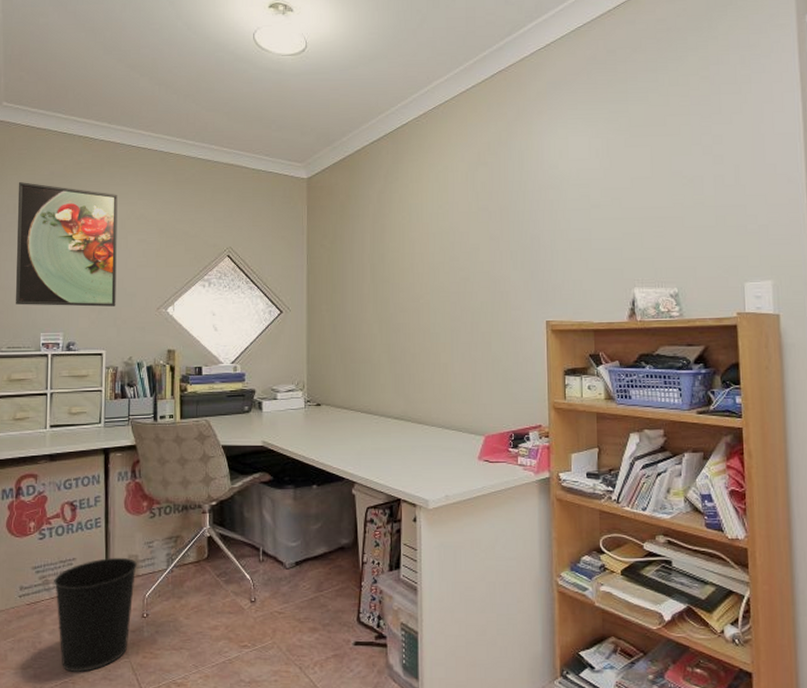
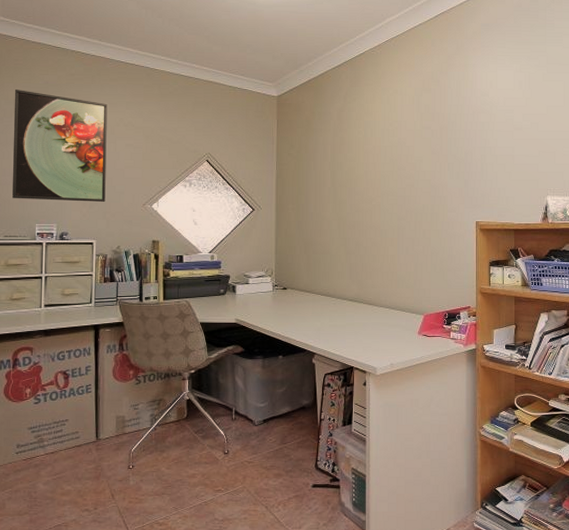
wastebasket: present [54,557,138,672] -> none [48,418,125,516]

